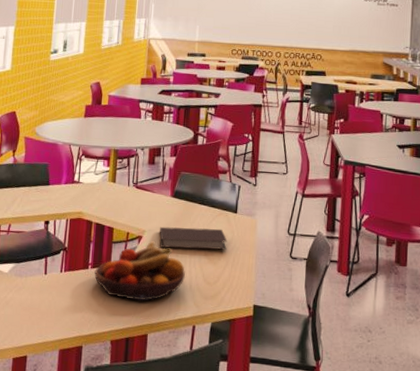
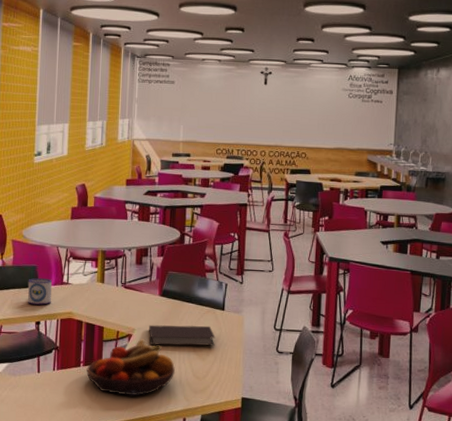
mug: none [38,176,63,204] -> present [27,278,52,305]

